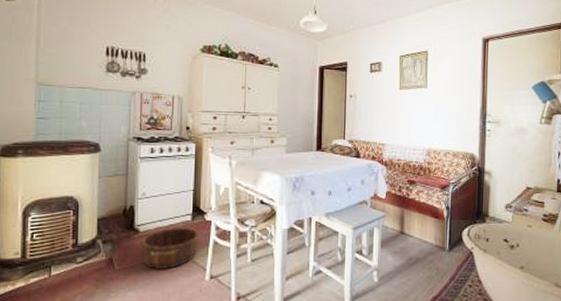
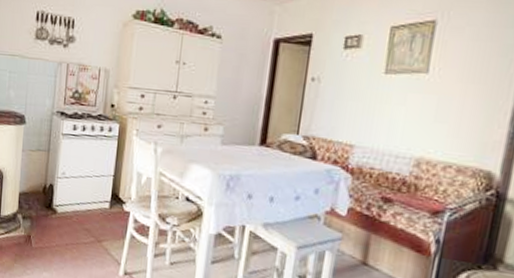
wooden bucket: present [141,227,200,270] -> none [57,212,117,257]

